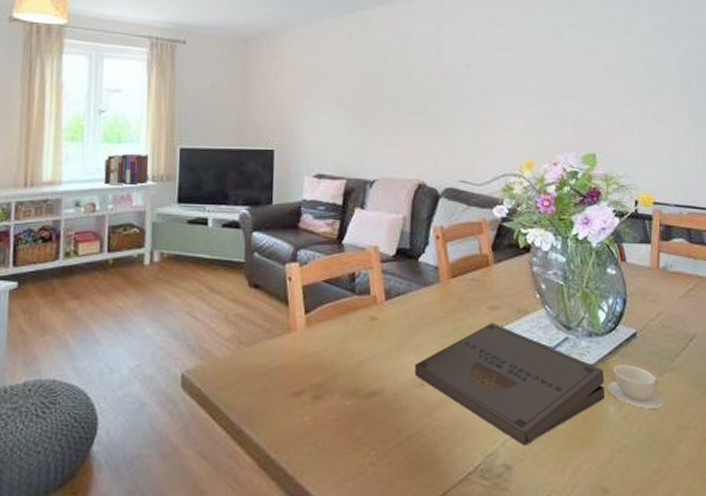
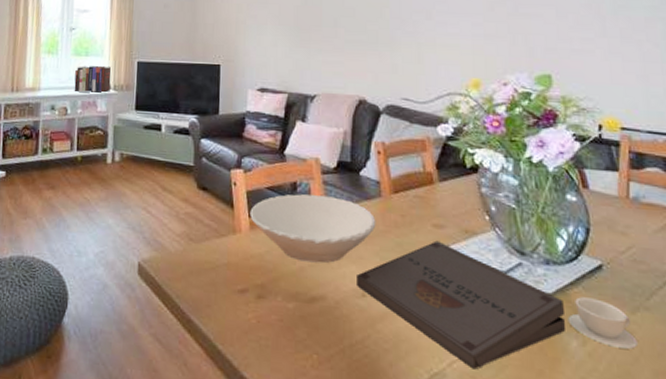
bowl: none [306,285,435,356] -> present [250,194,376,264]

